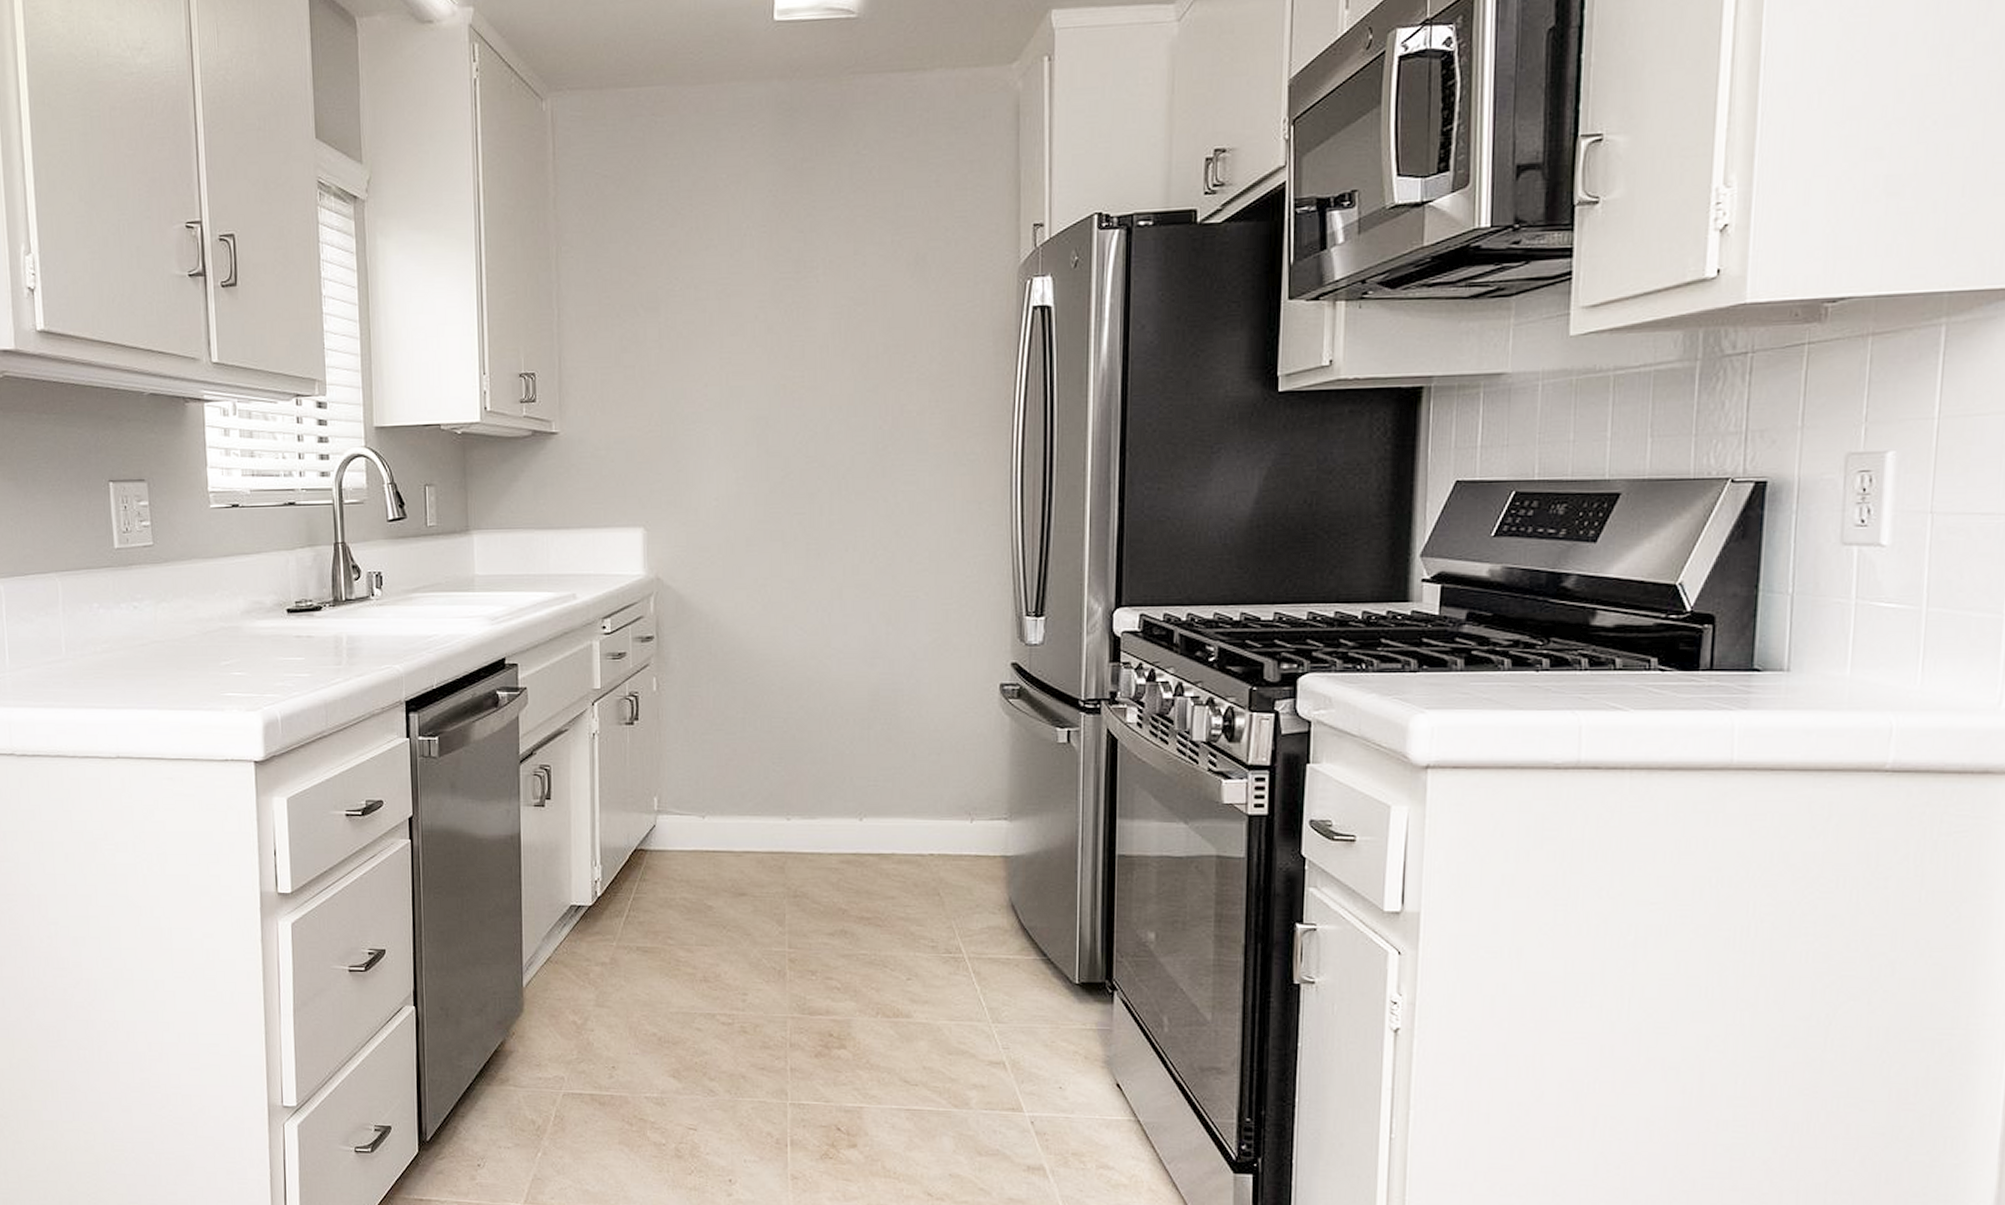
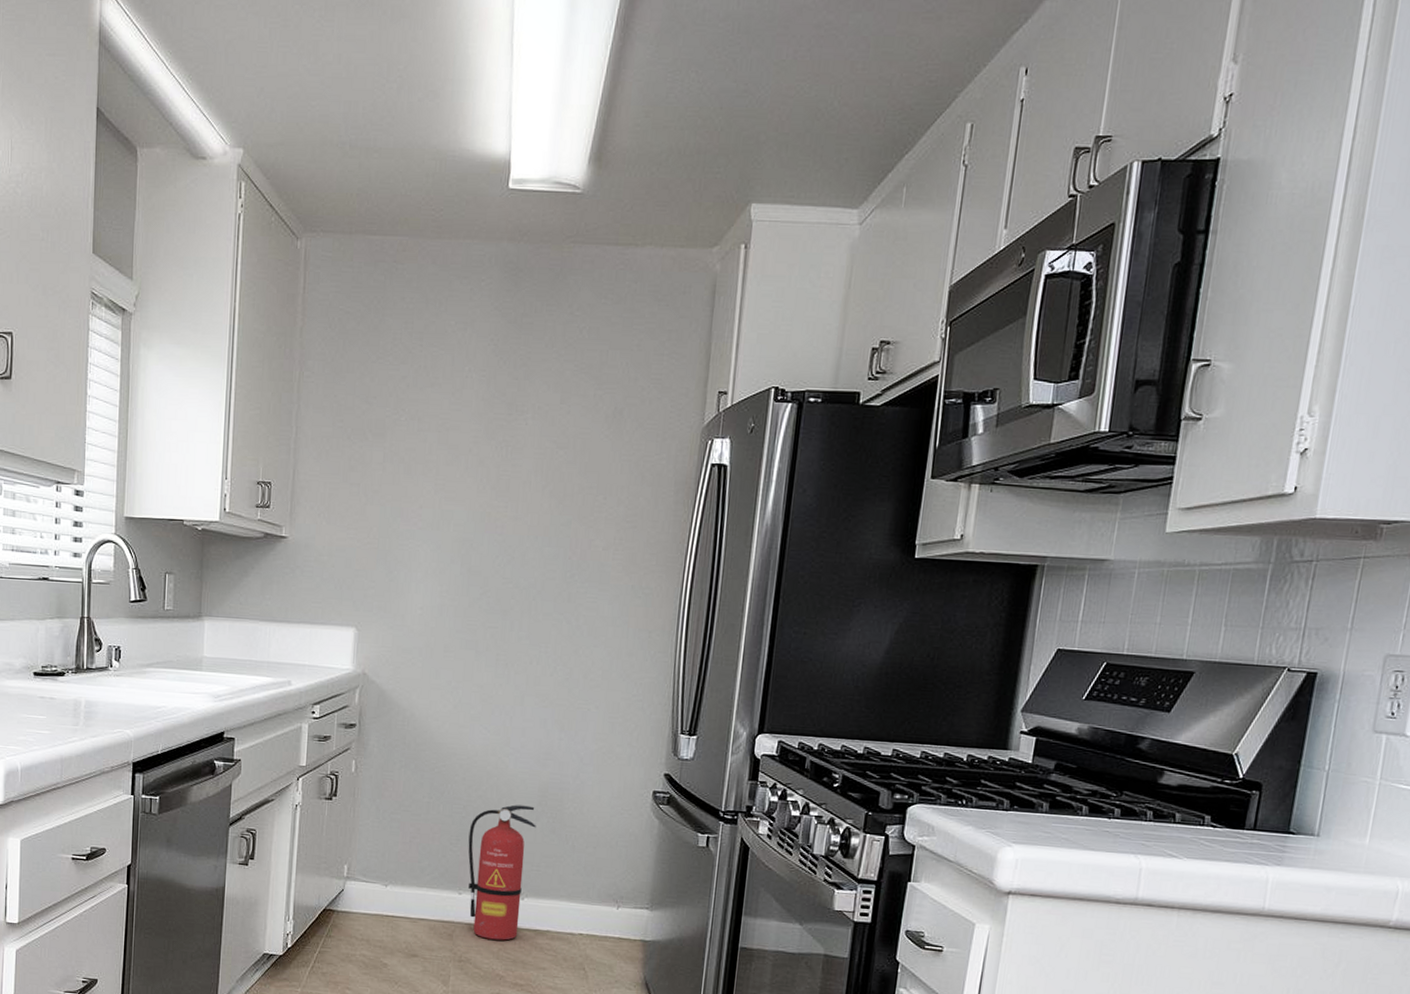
fire extinguisher: none [793,712,869,869] -> present [468,804,536,941]

